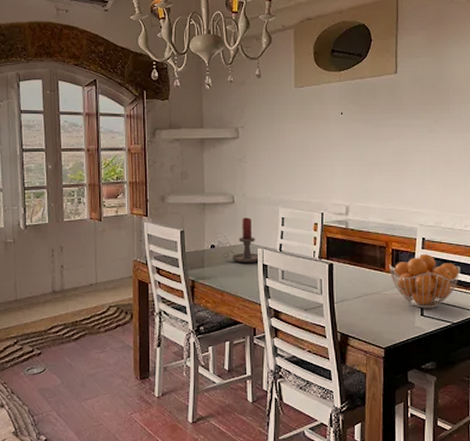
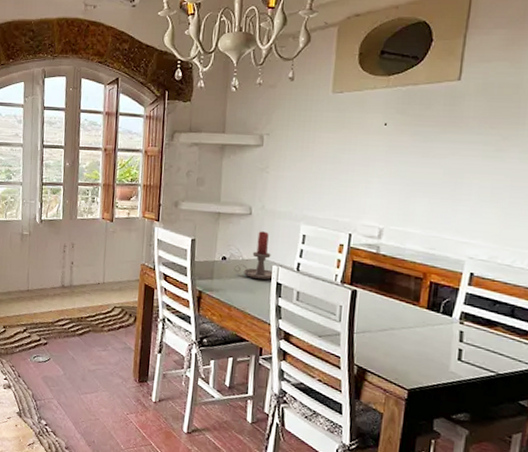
fruit basket: present [389,253,460,308] -> none [424,290,516,354]

